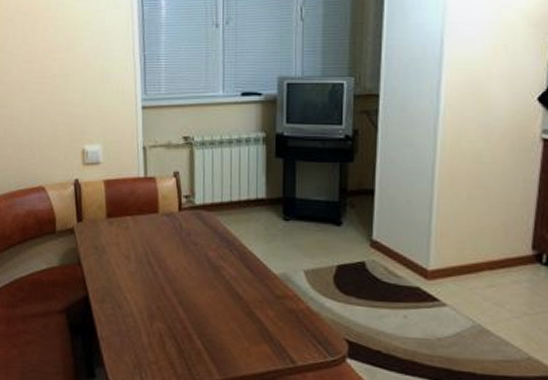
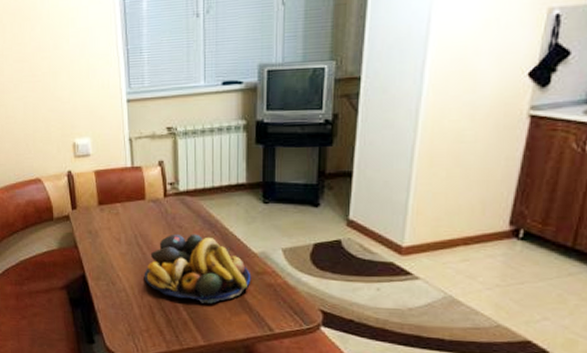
fruit bowl: none [154,251,272,331] -> present [144,233,251,304]

